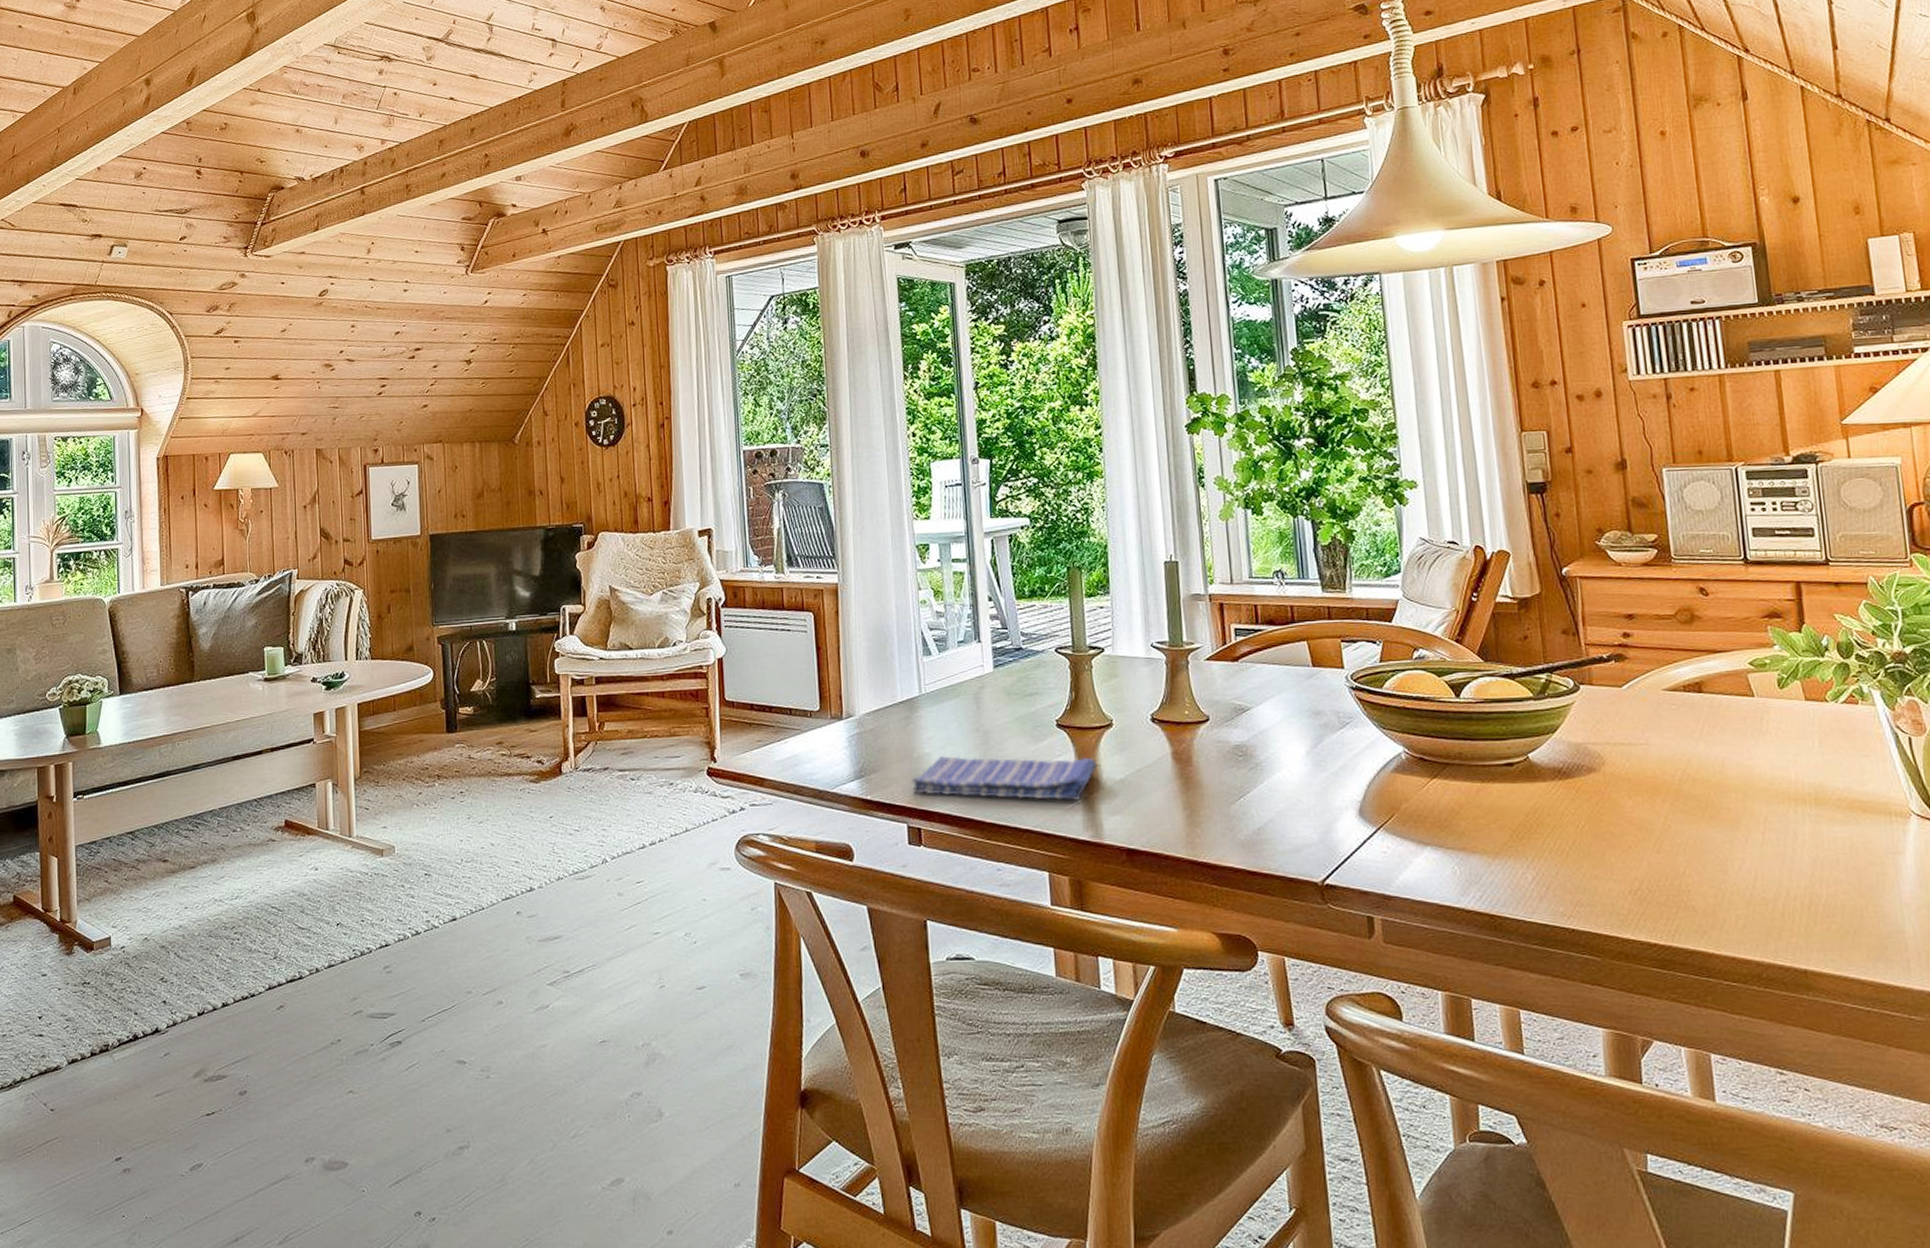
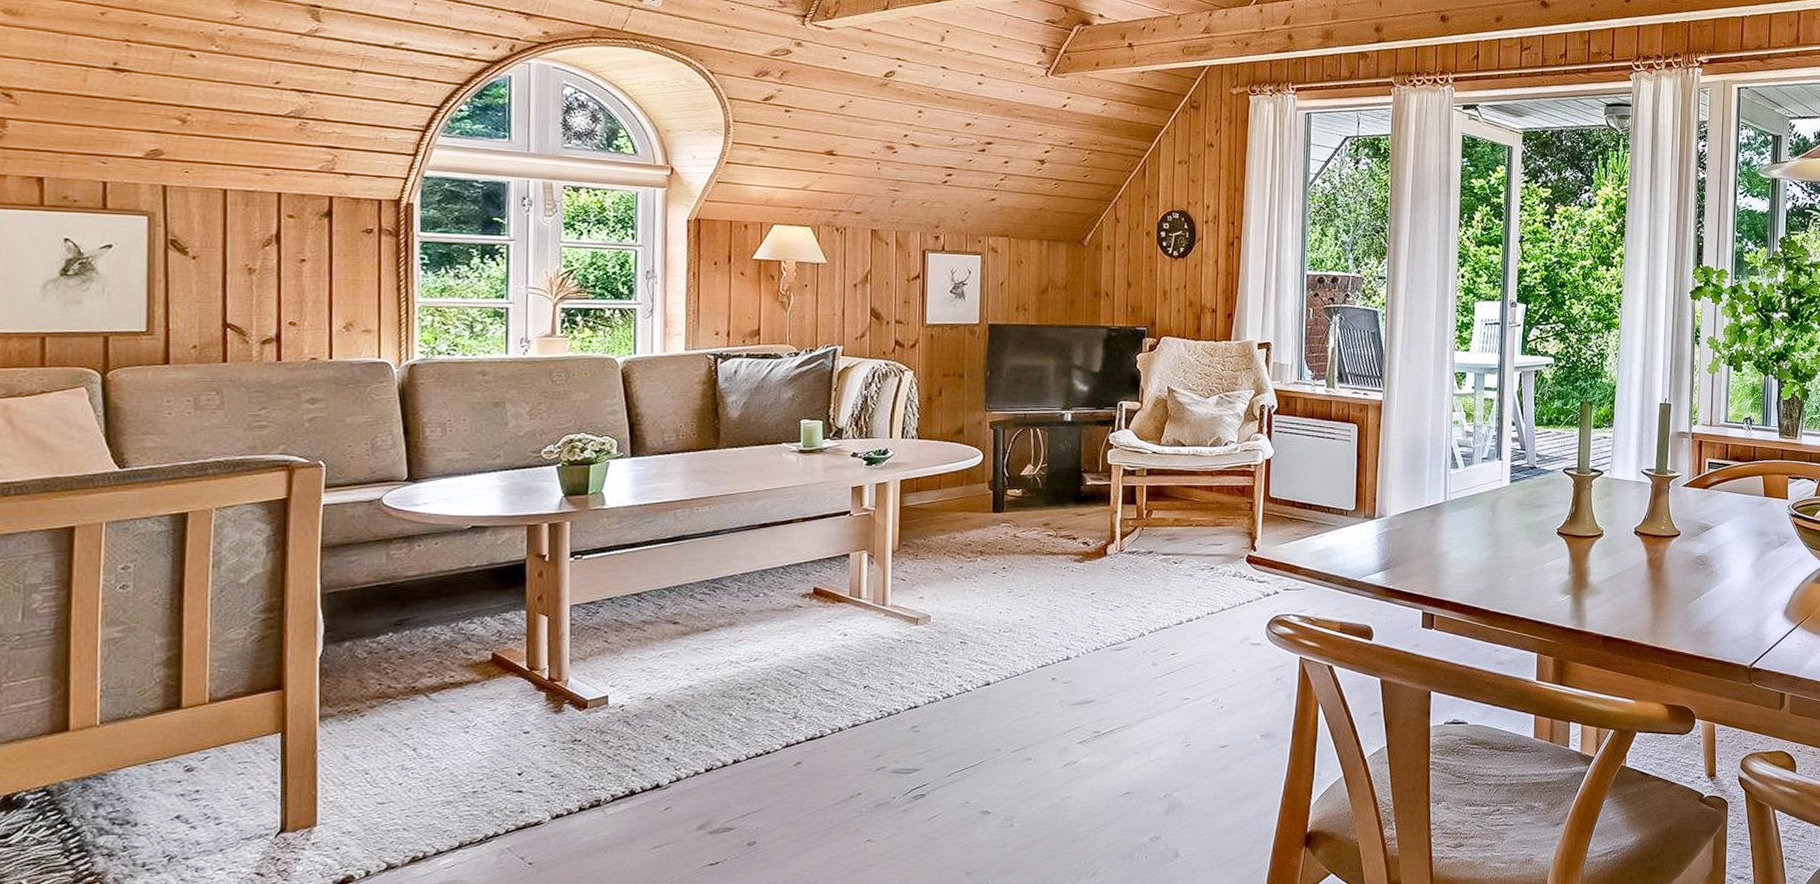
dish towel: present [910,755,1098,801] -> none [1429,553,1587,595]

